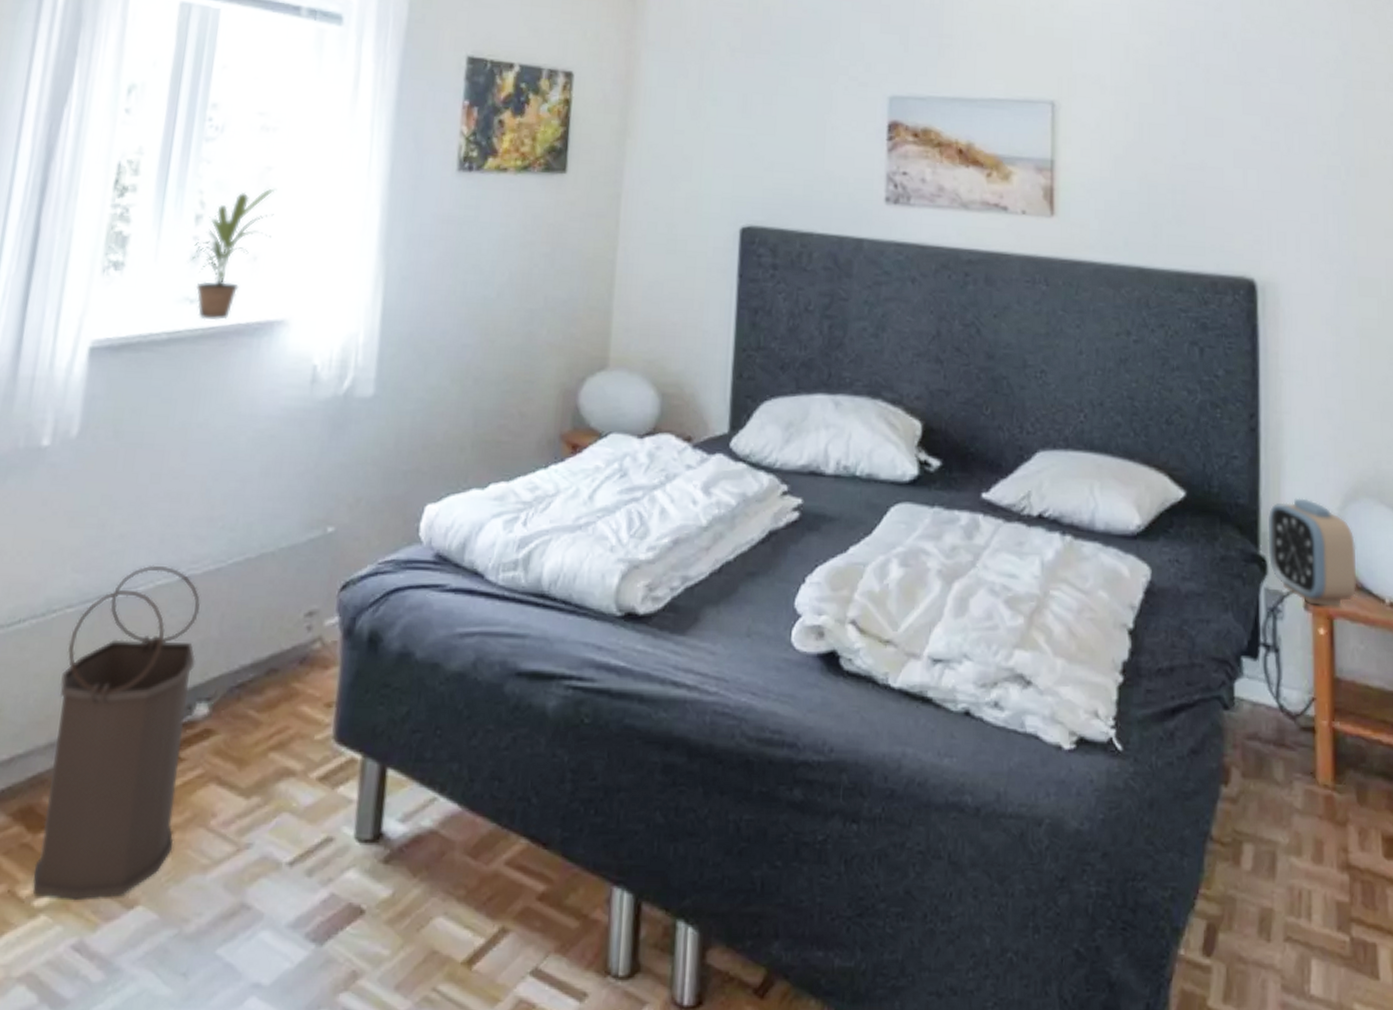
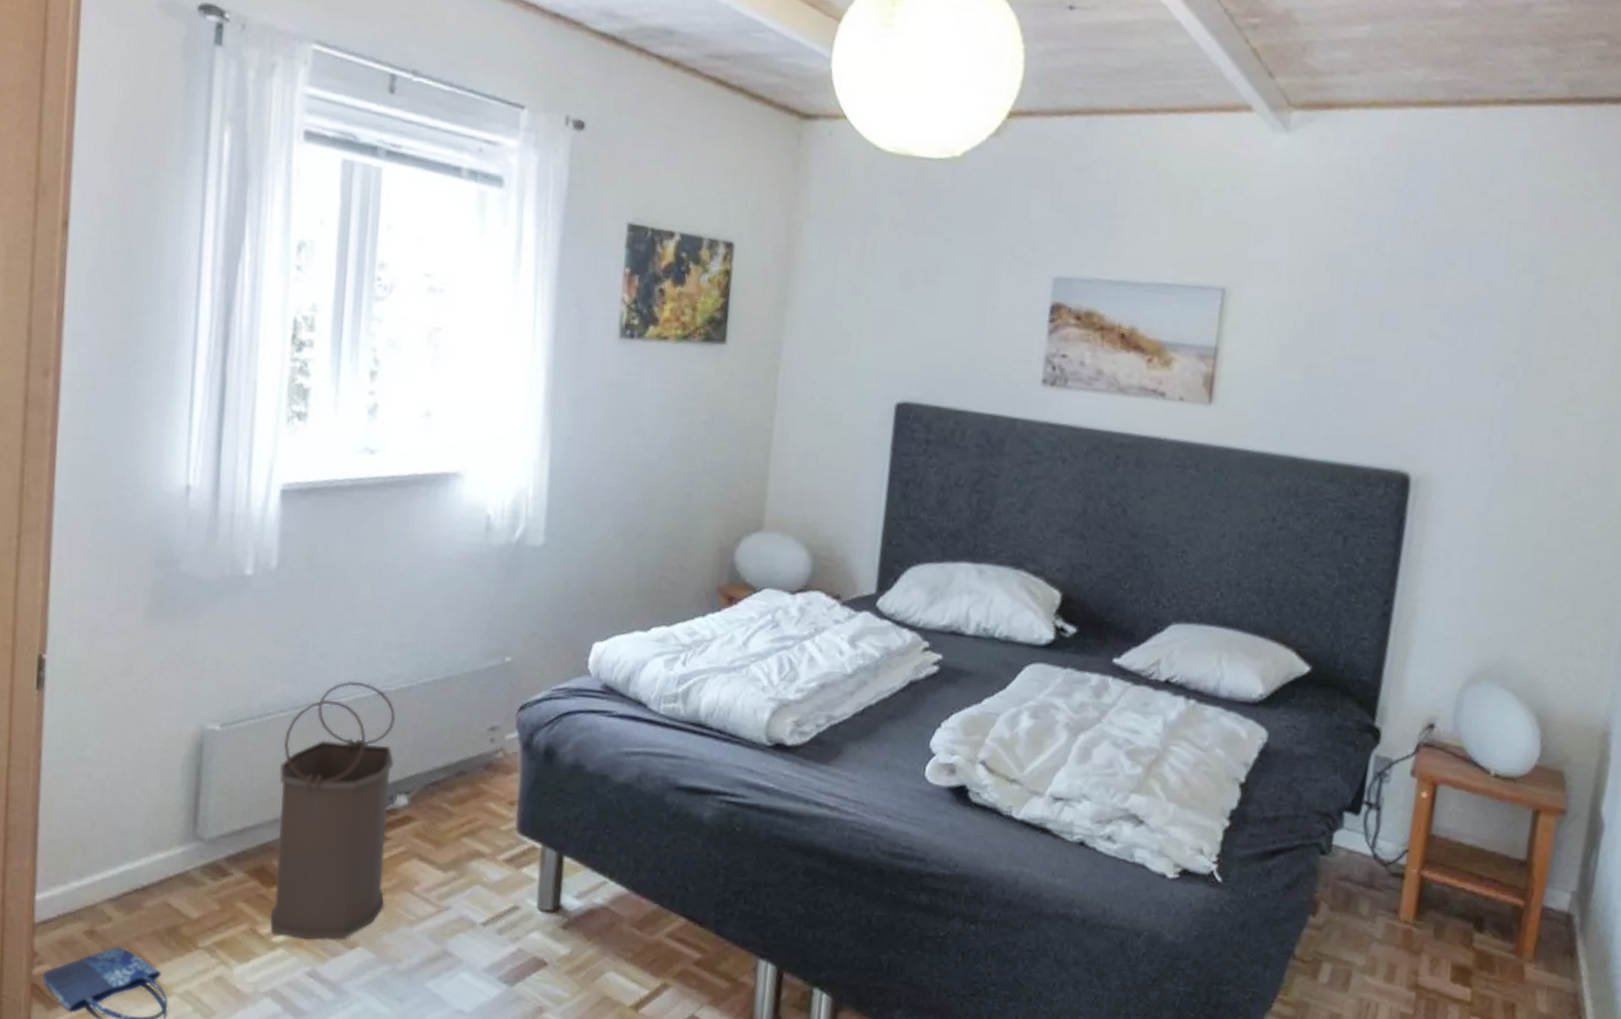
potted plant: present [186,188,278,321] -> none [364,348,447,471]
alarm clock: present [1268,498,1356,606] -> none [1383,678,1471,773]

